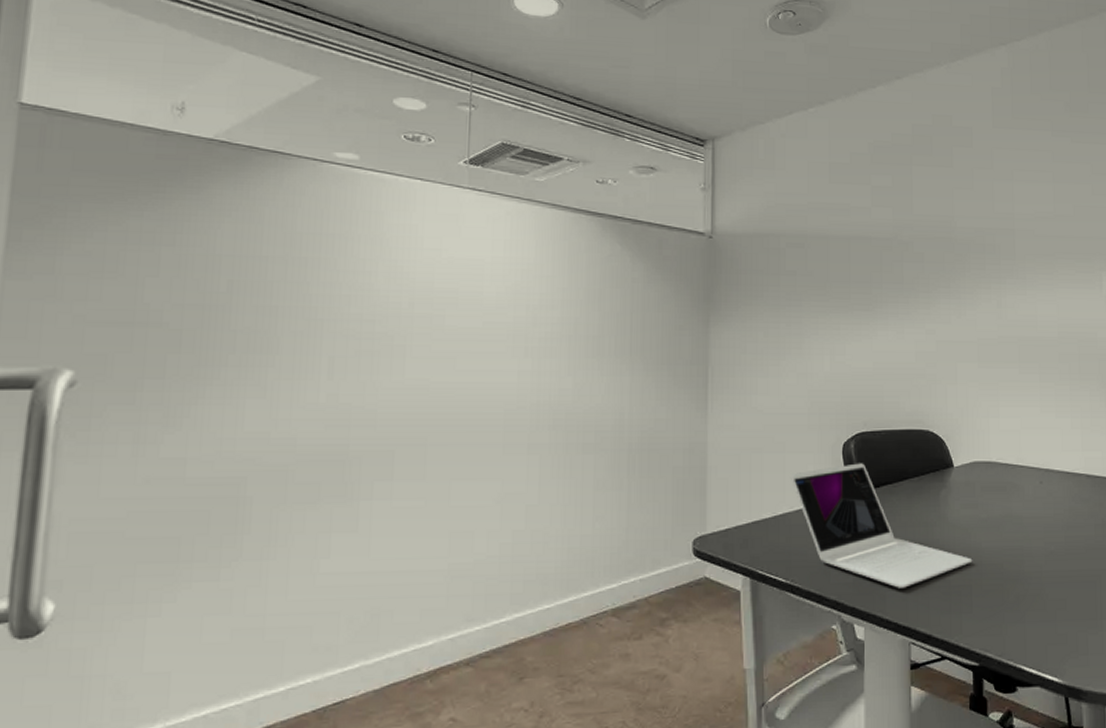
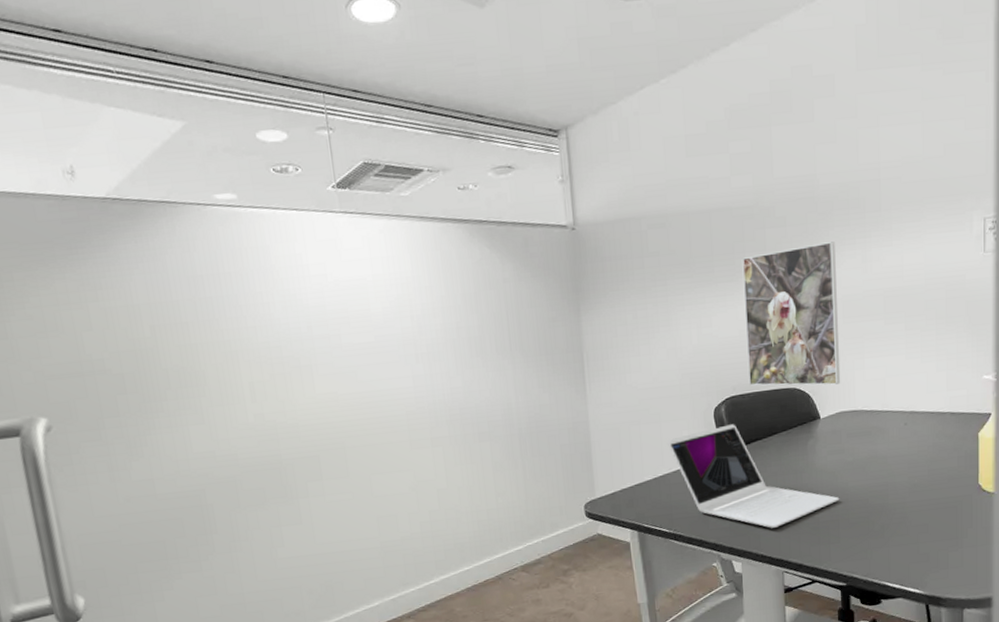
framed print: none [879,283,975,431] -> present [742,241,841,386]

